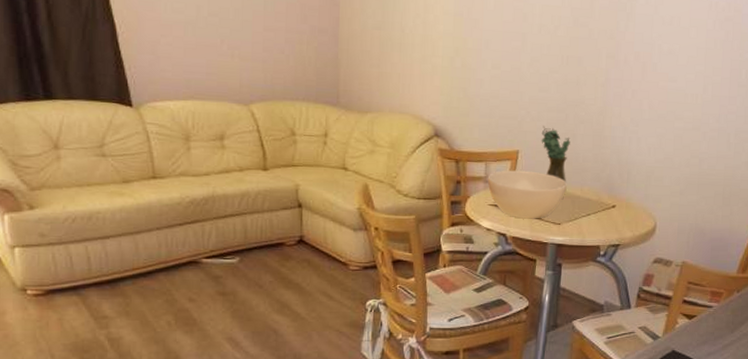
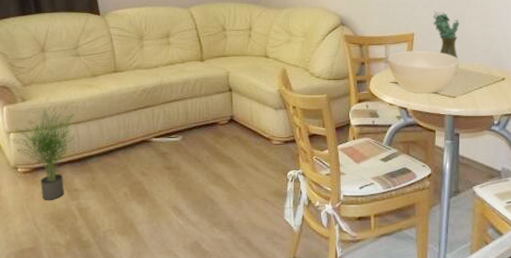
potted plant: none [16,217,105,328] -> present [11,107,77,200]

